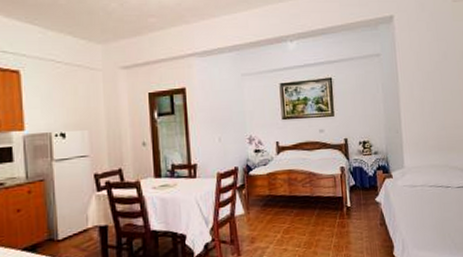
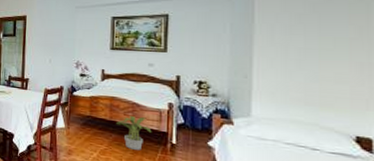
potted plant: none [296,186,329,222] -> present [117,116,152,150]

